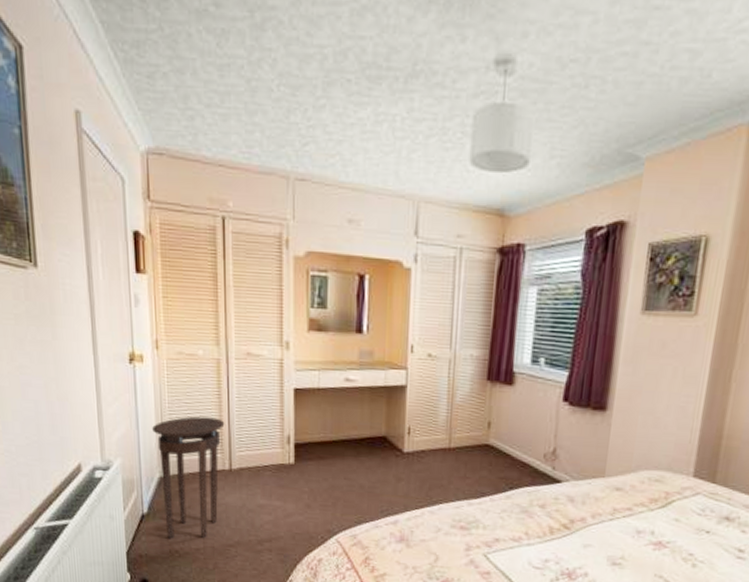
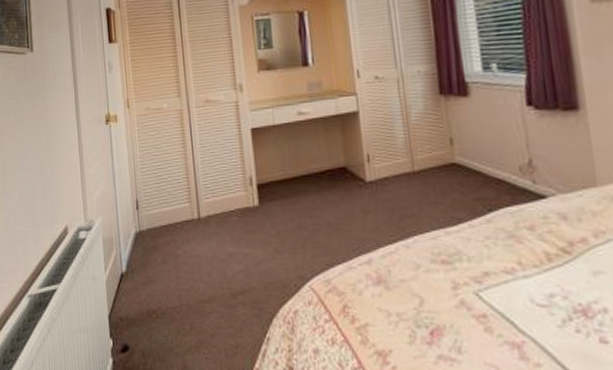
stool: present [152,416,225,539] -> none [127,167,191,298]

